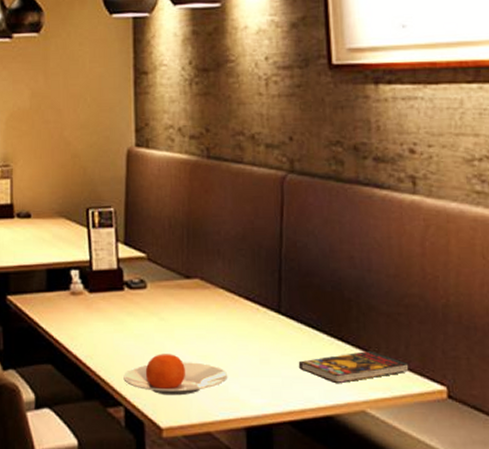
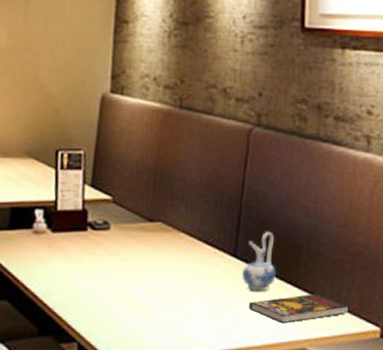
plate: present [123,354,228,396] -> none [79,292,182,333]
ceramic pitcher: none [289,284,325,349] -> present [242,231,276,291]

